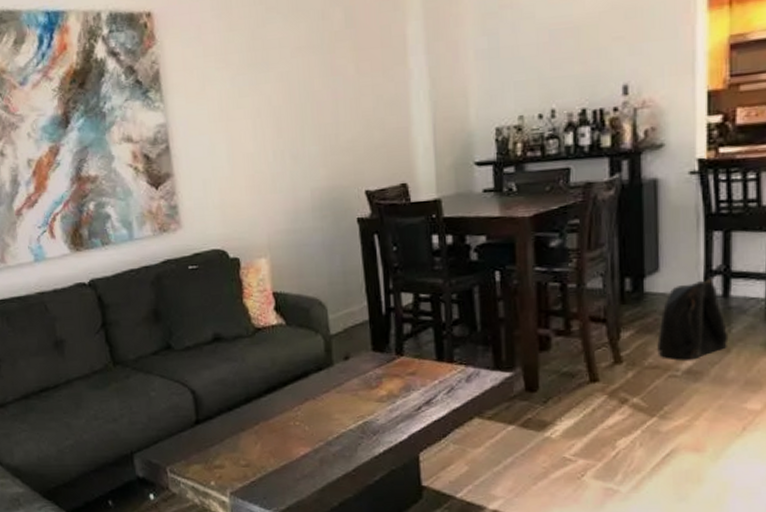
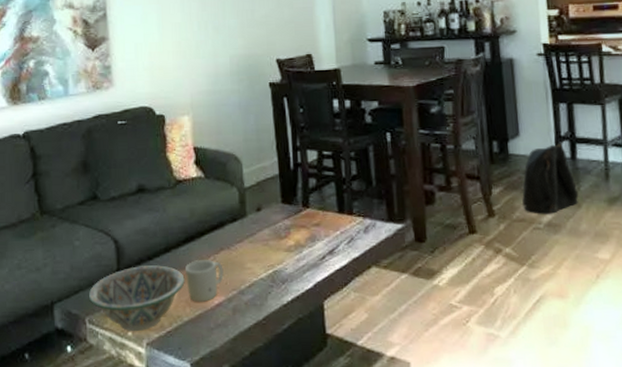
decorative bowl: none [167,416,268,481] -> present [88,265,185,331]
mug: none [267,410,309,453] -> present [184,260,224,302]

